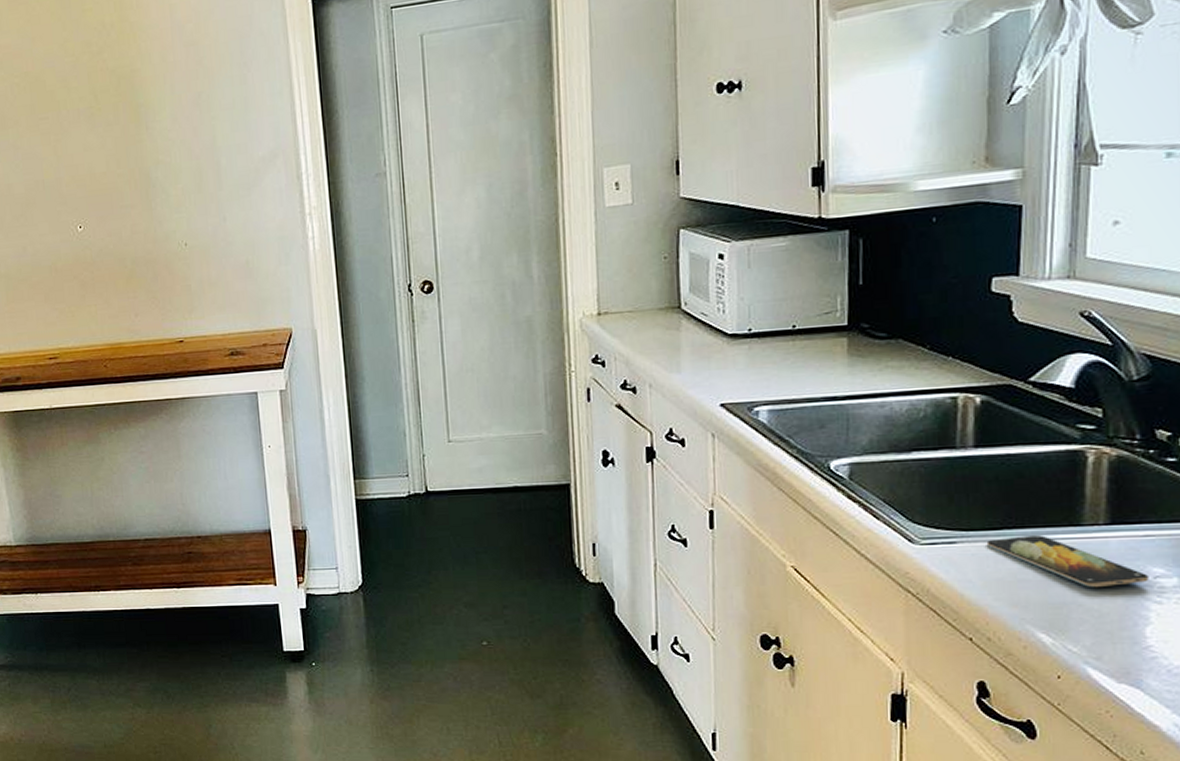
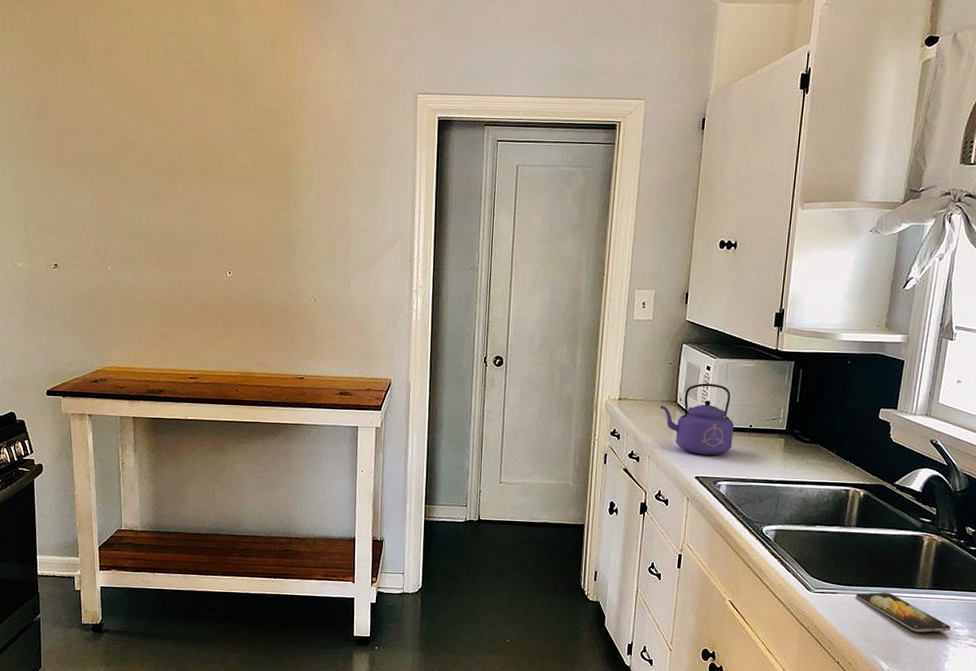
kettle: none [657,276,770,375] -> present [660,383,734,456]

